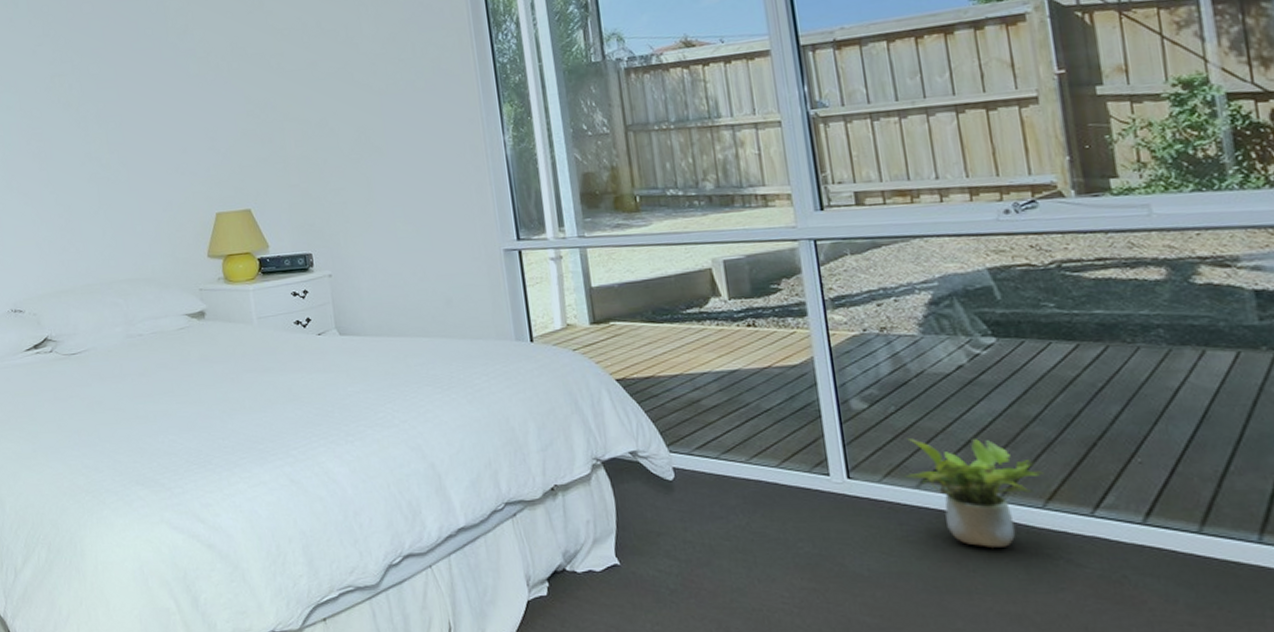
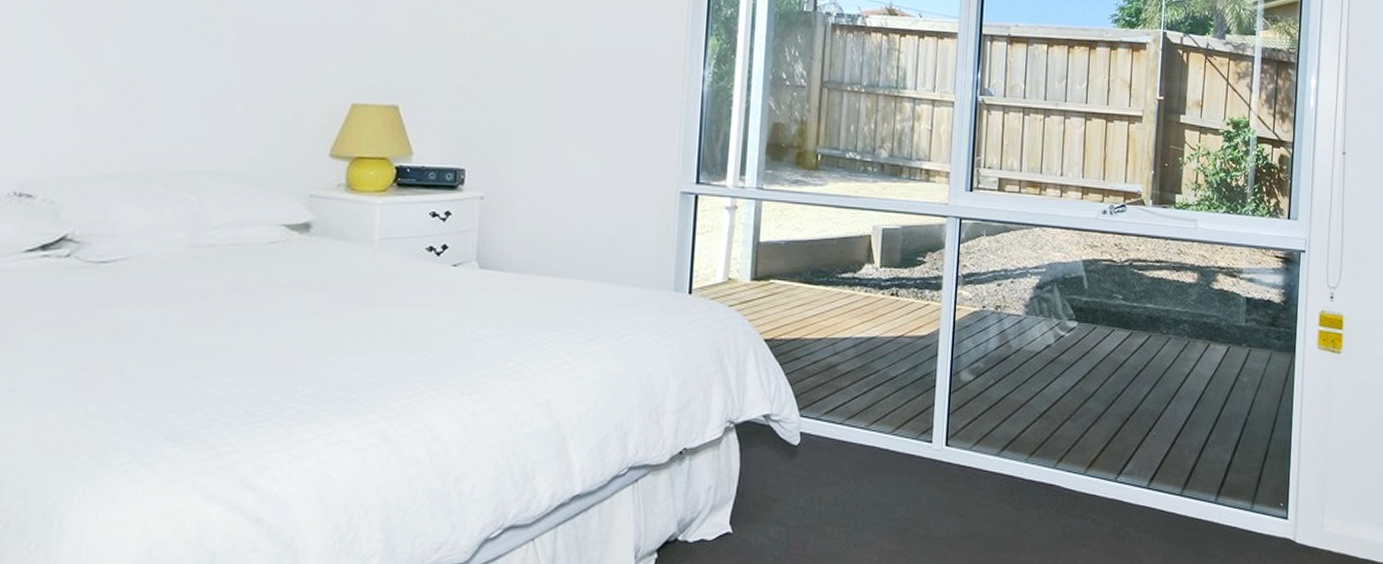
potted plant: present [905,438,1044,548] -> none [990,410,1090,510]

